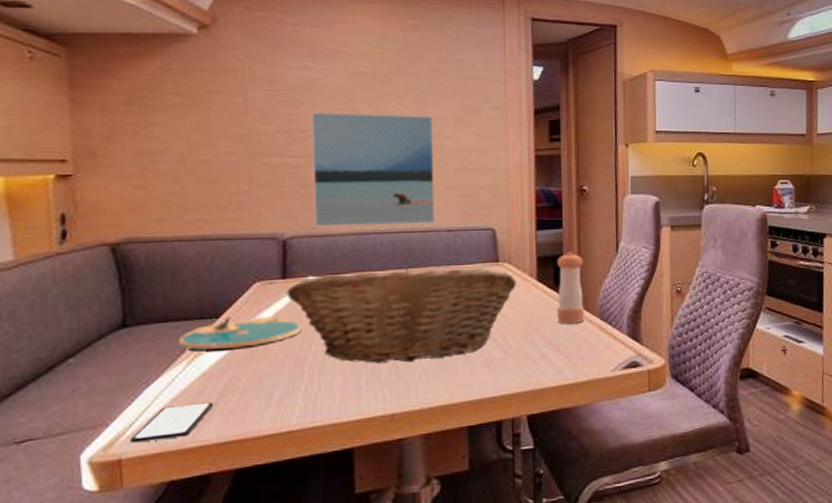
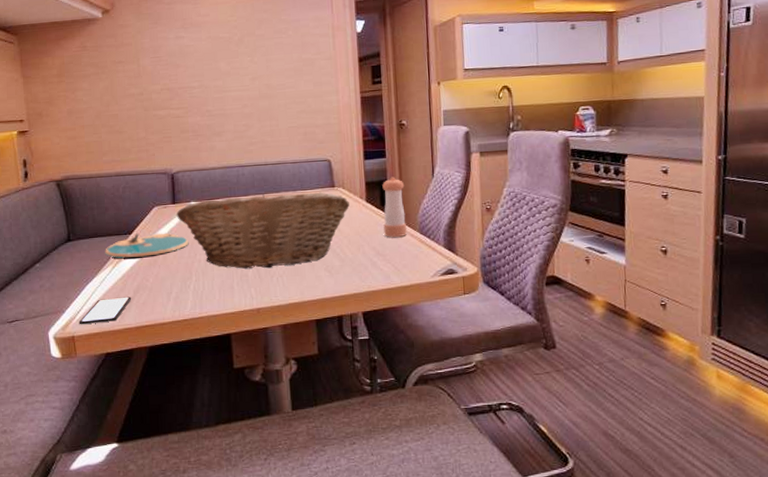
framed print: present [312,111,435,227] -> none [186,69,283,163]

